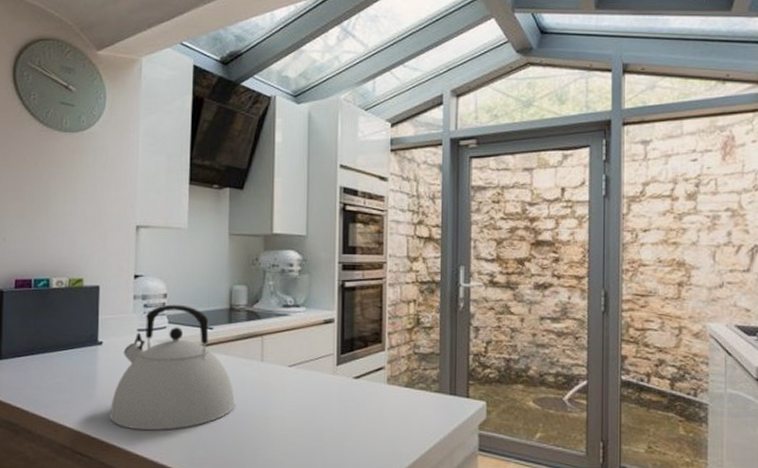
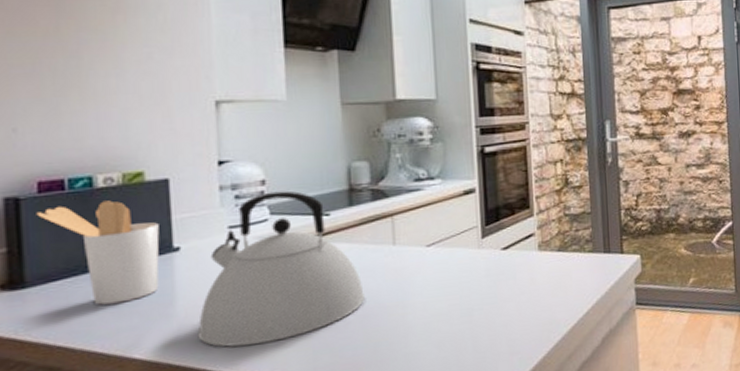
utensil holder: none [12,299,90,381] -> present [36,200,160,305]

